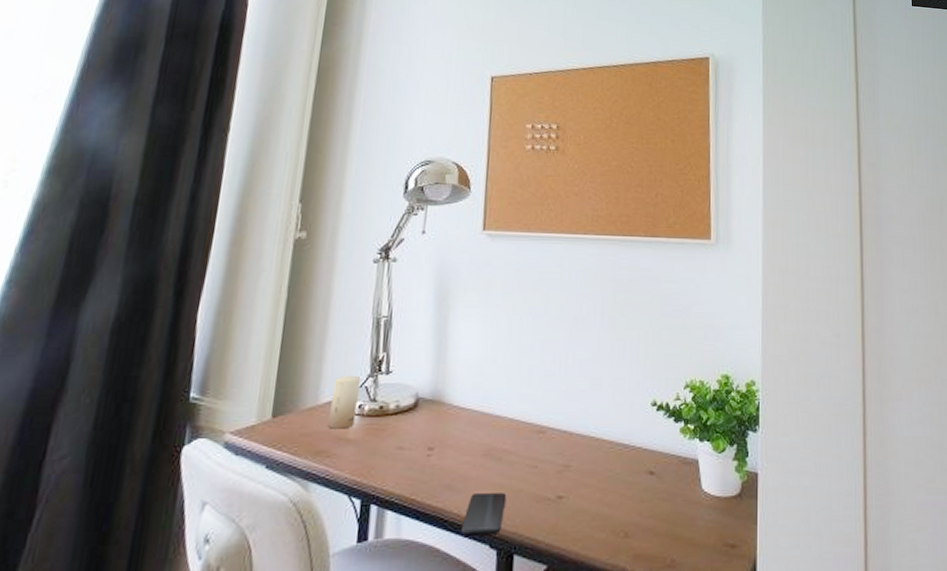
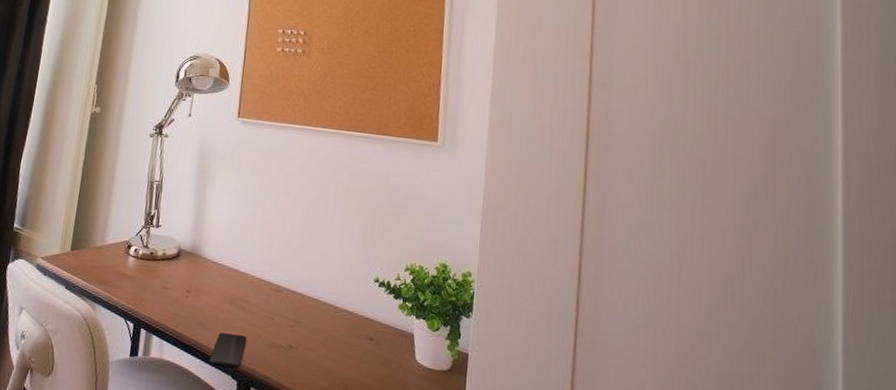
candle: present [328,376,361,429] -> none [111,225,138,266]

